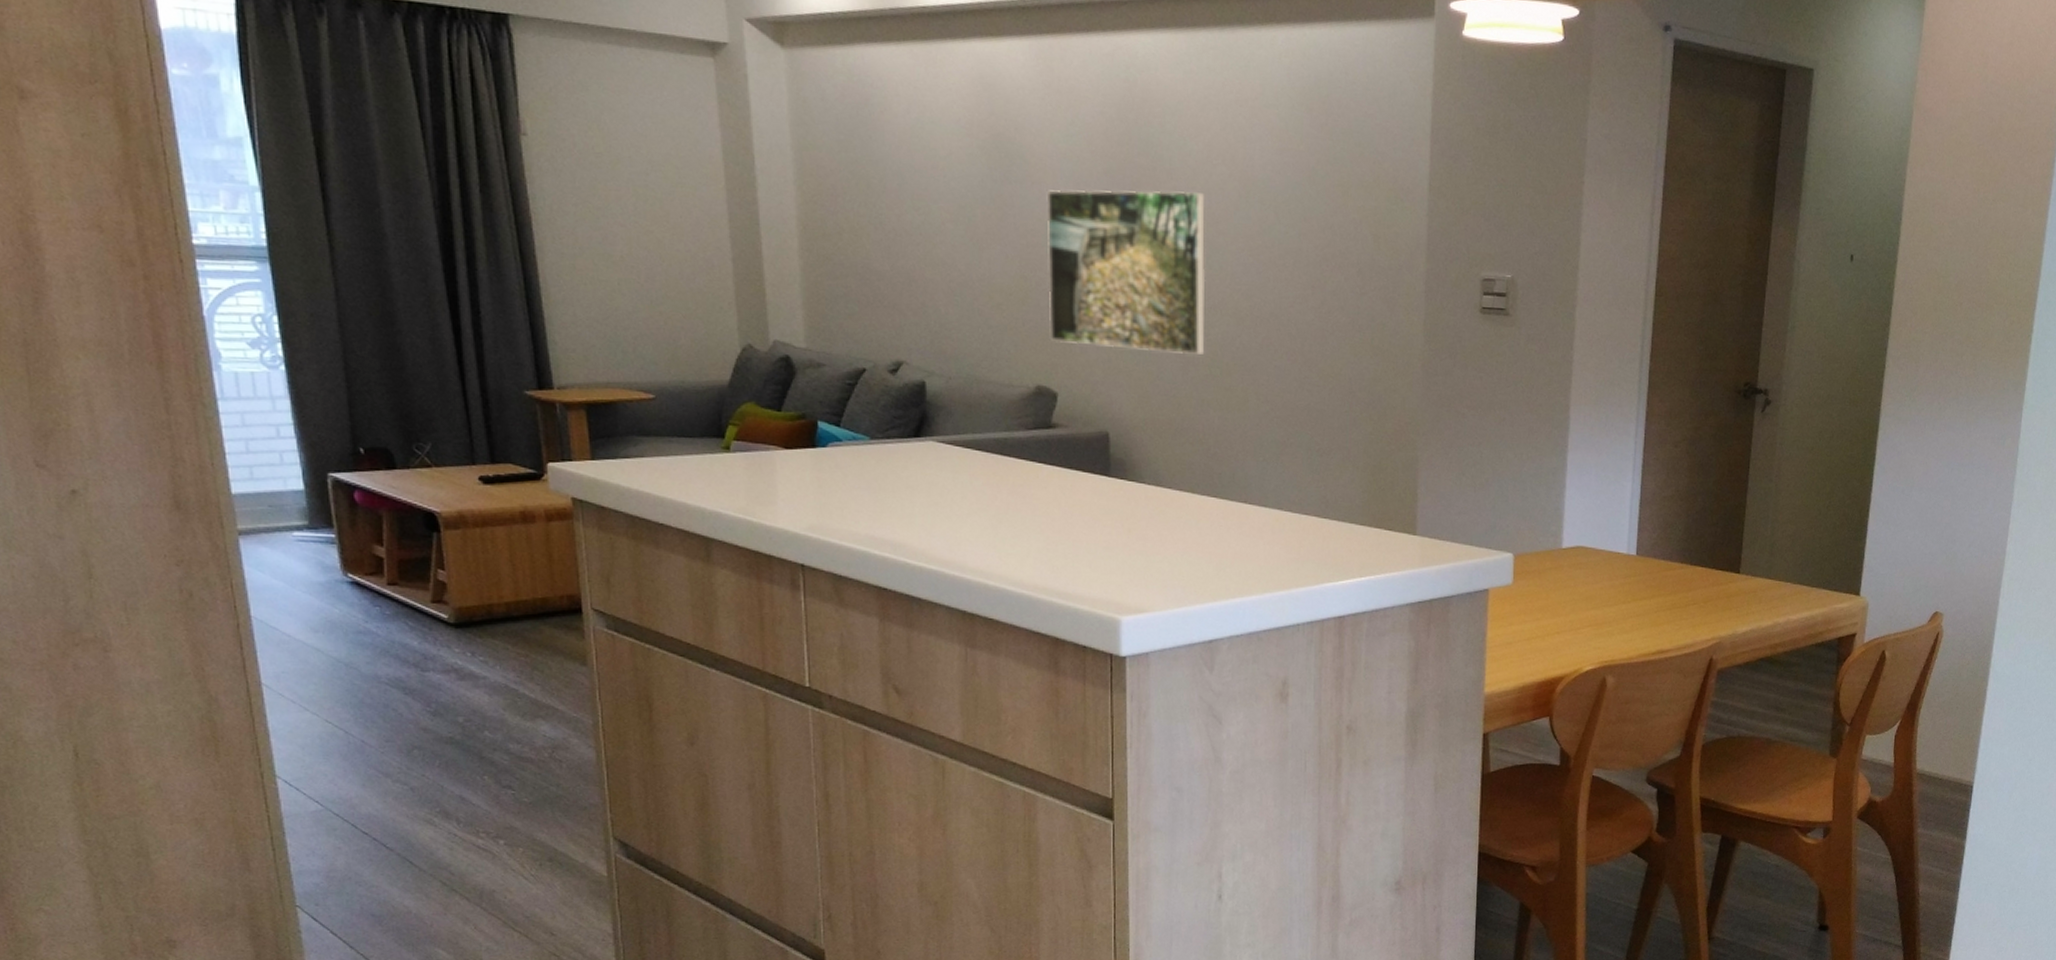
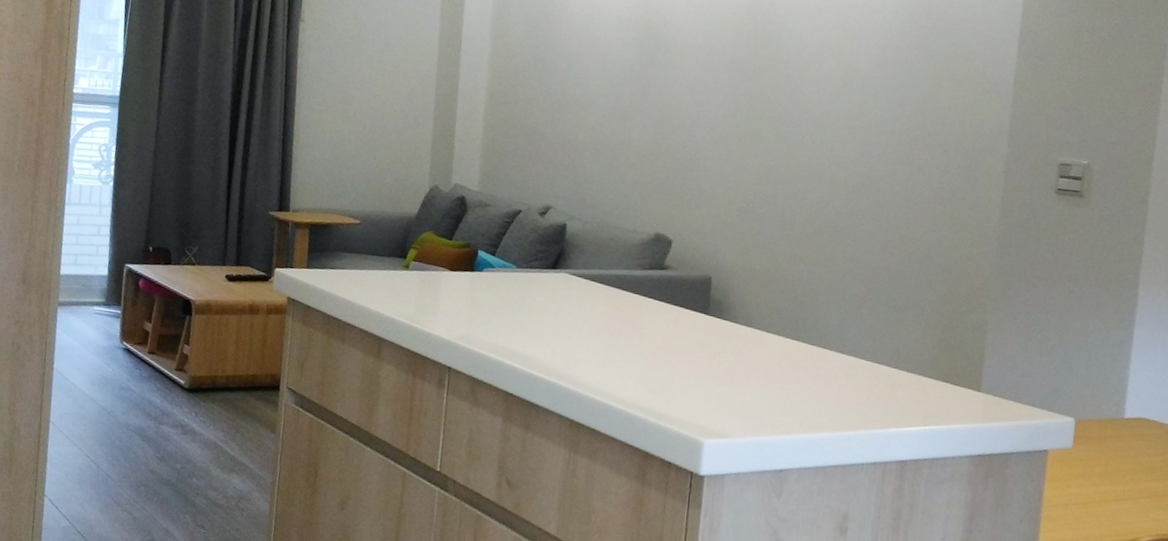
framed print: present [1048,189,1206,355] -> none [672,73,815,216]

